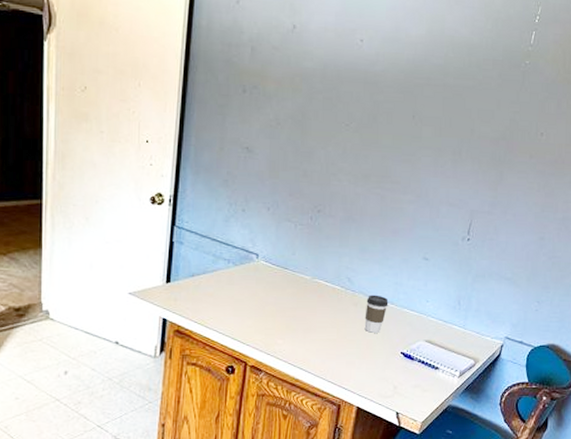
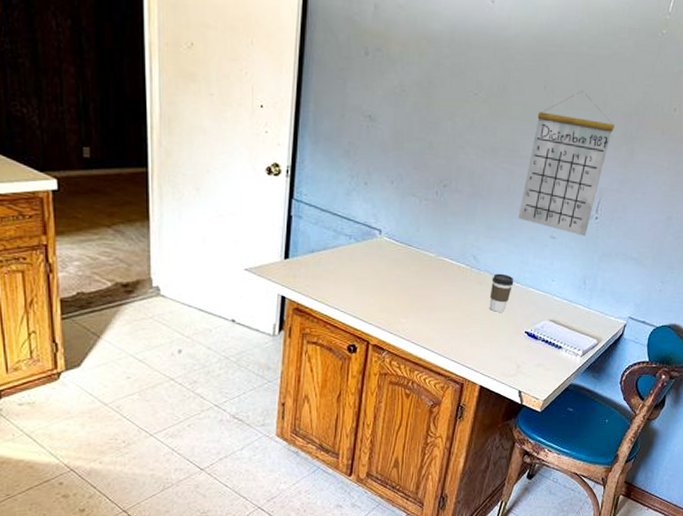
calendar: none [390,119,482,257] -> present [518,90,614,236]

